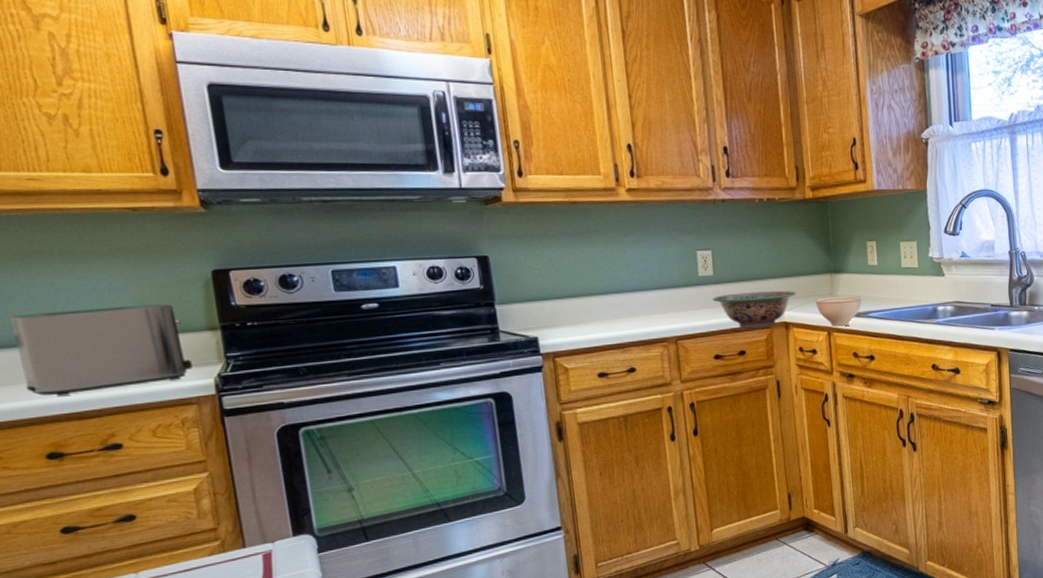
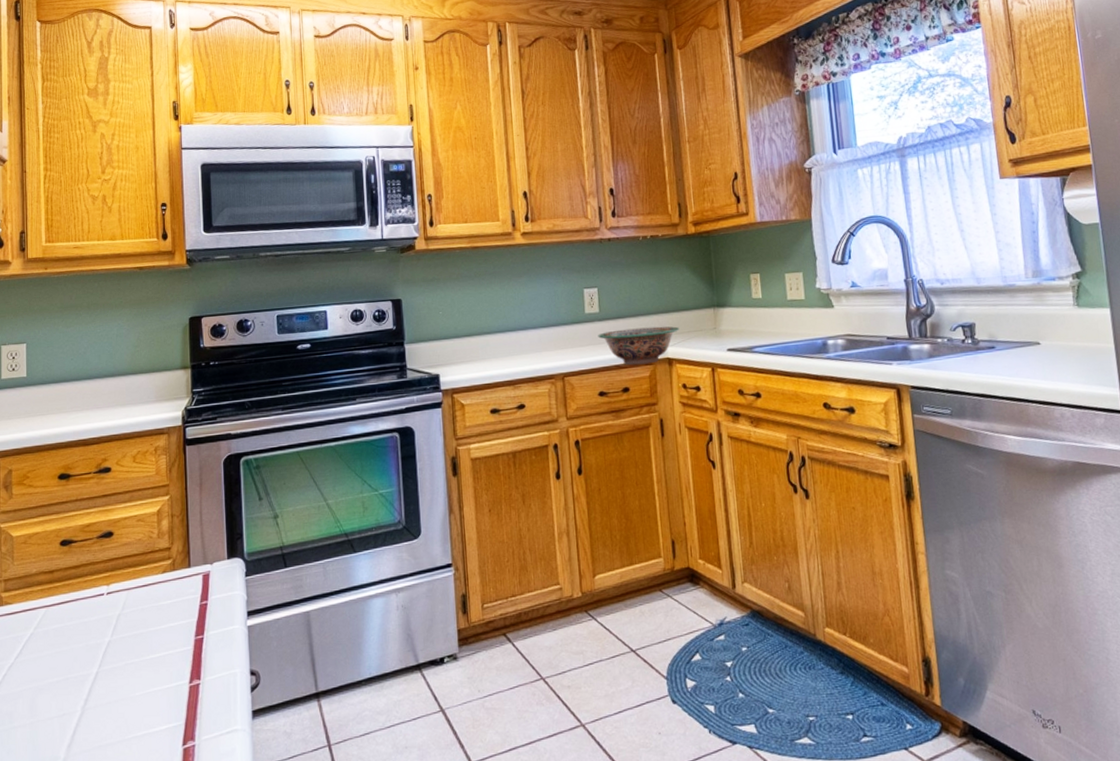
toaster: present [9,304,193,396] -> none [48,346,168,425]
bowl: present [815,295,862,327] -> none [698,330,747,363]

